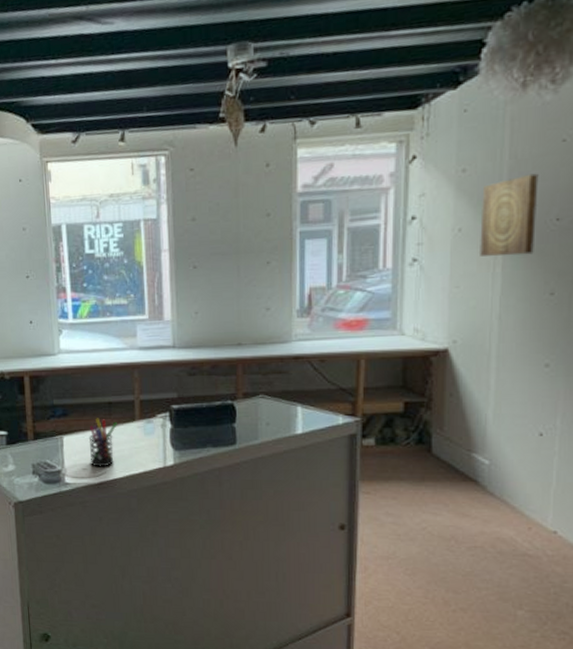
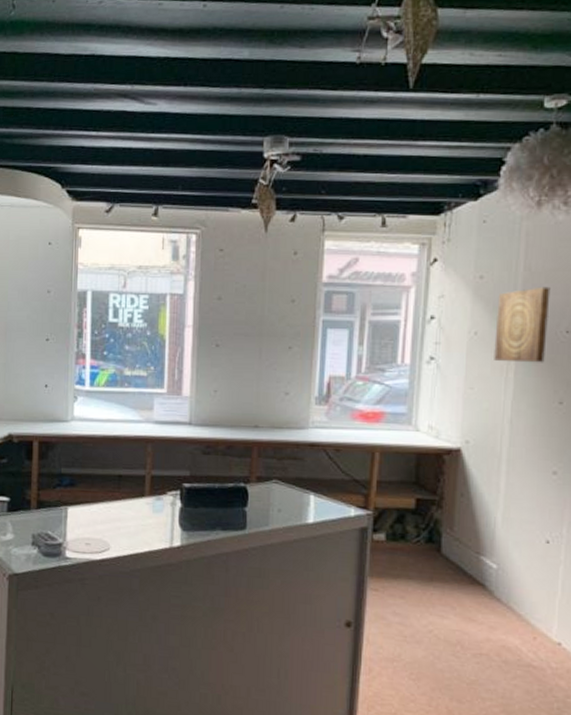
pen holder: present [88,418,117,467] -> none [93,490,125,543]

